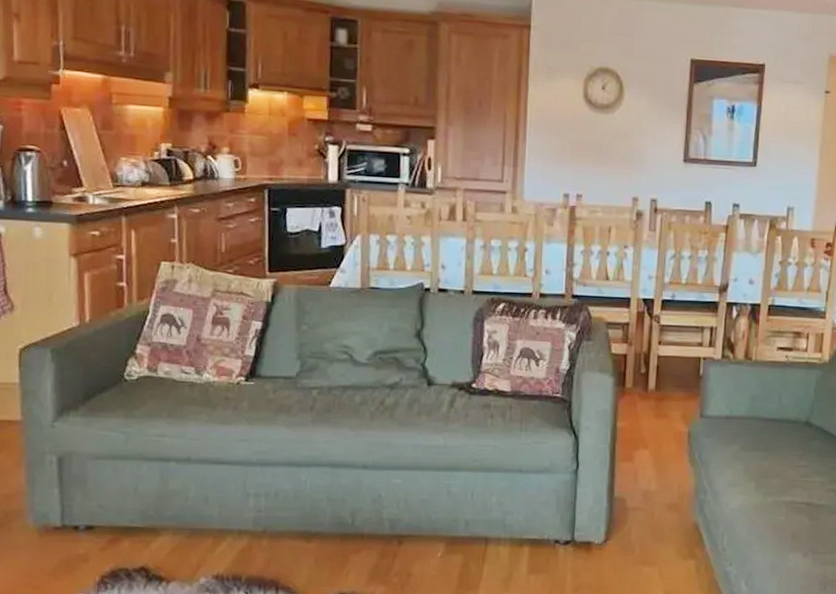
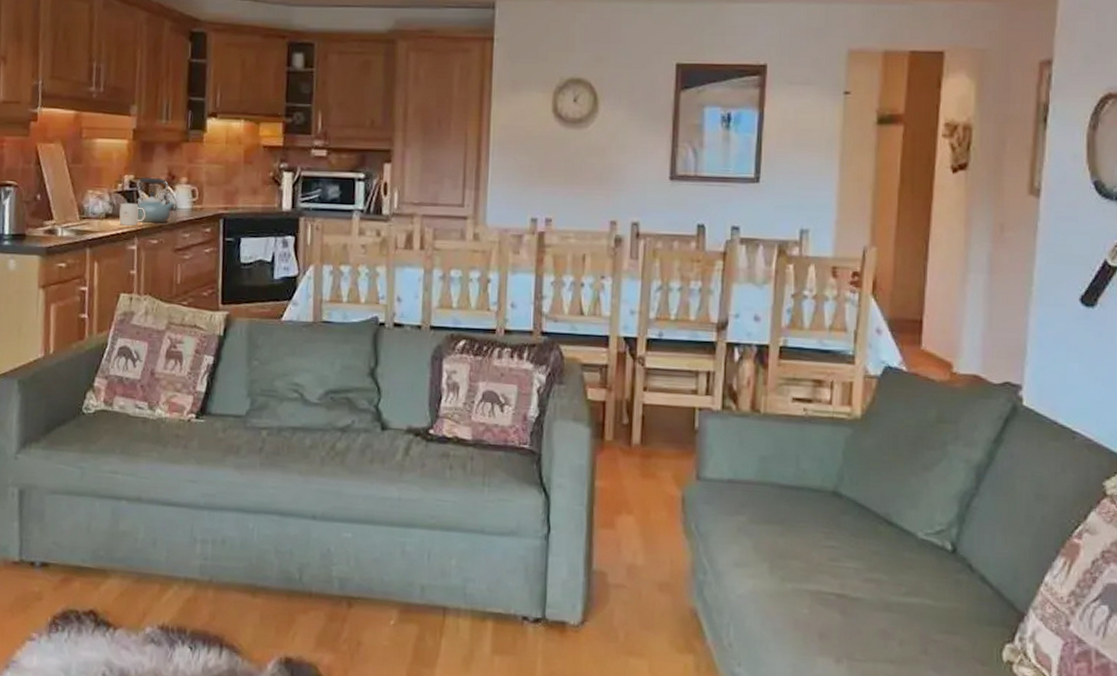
mug: none [157,171,186,195] -> present [119,202,146,226]
kettle: none [175,146,220,193] -> present [137,178,178,223]

